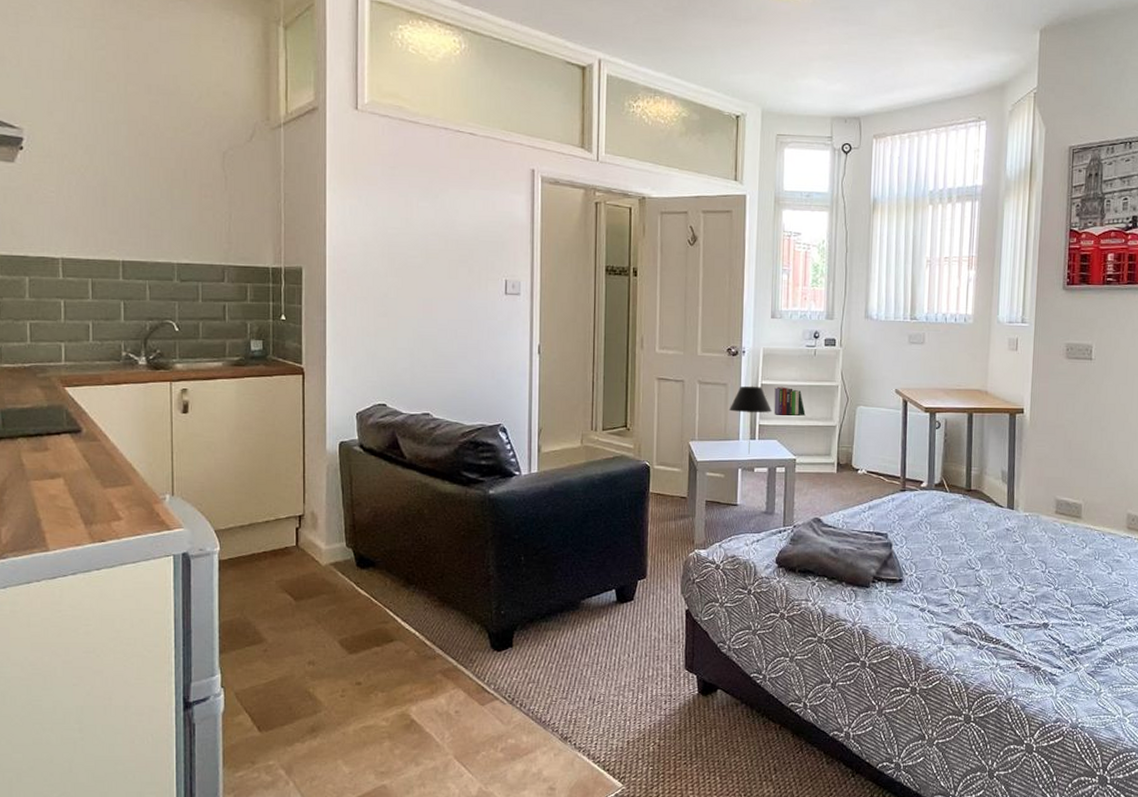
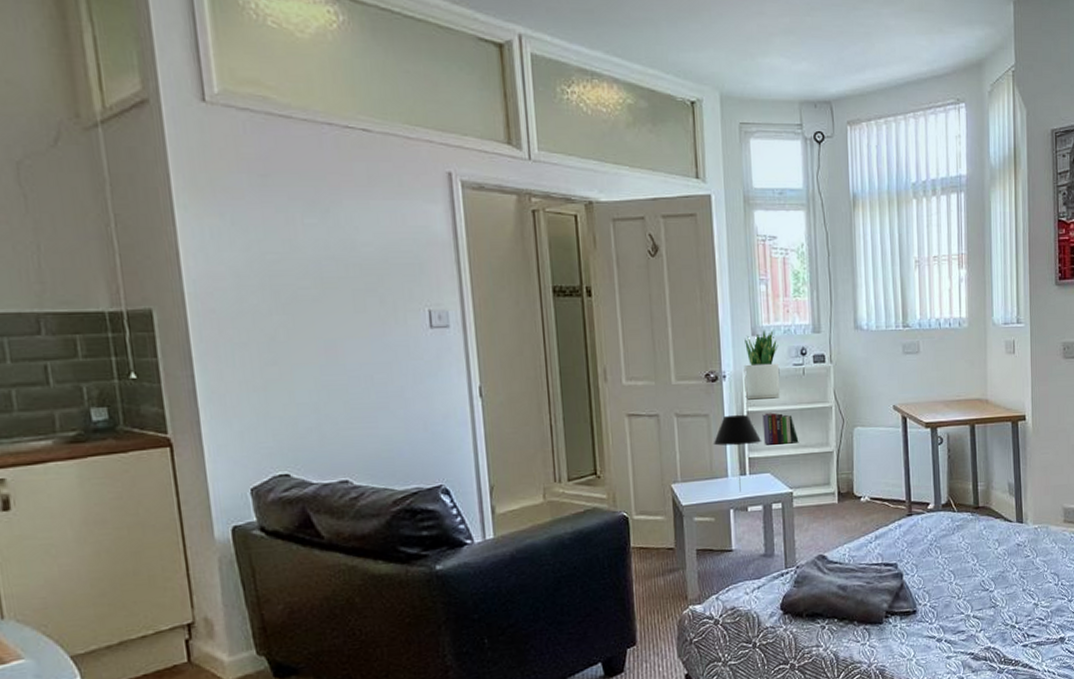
planter: none [761,314,794,375] -> present [743,330,780,400]

